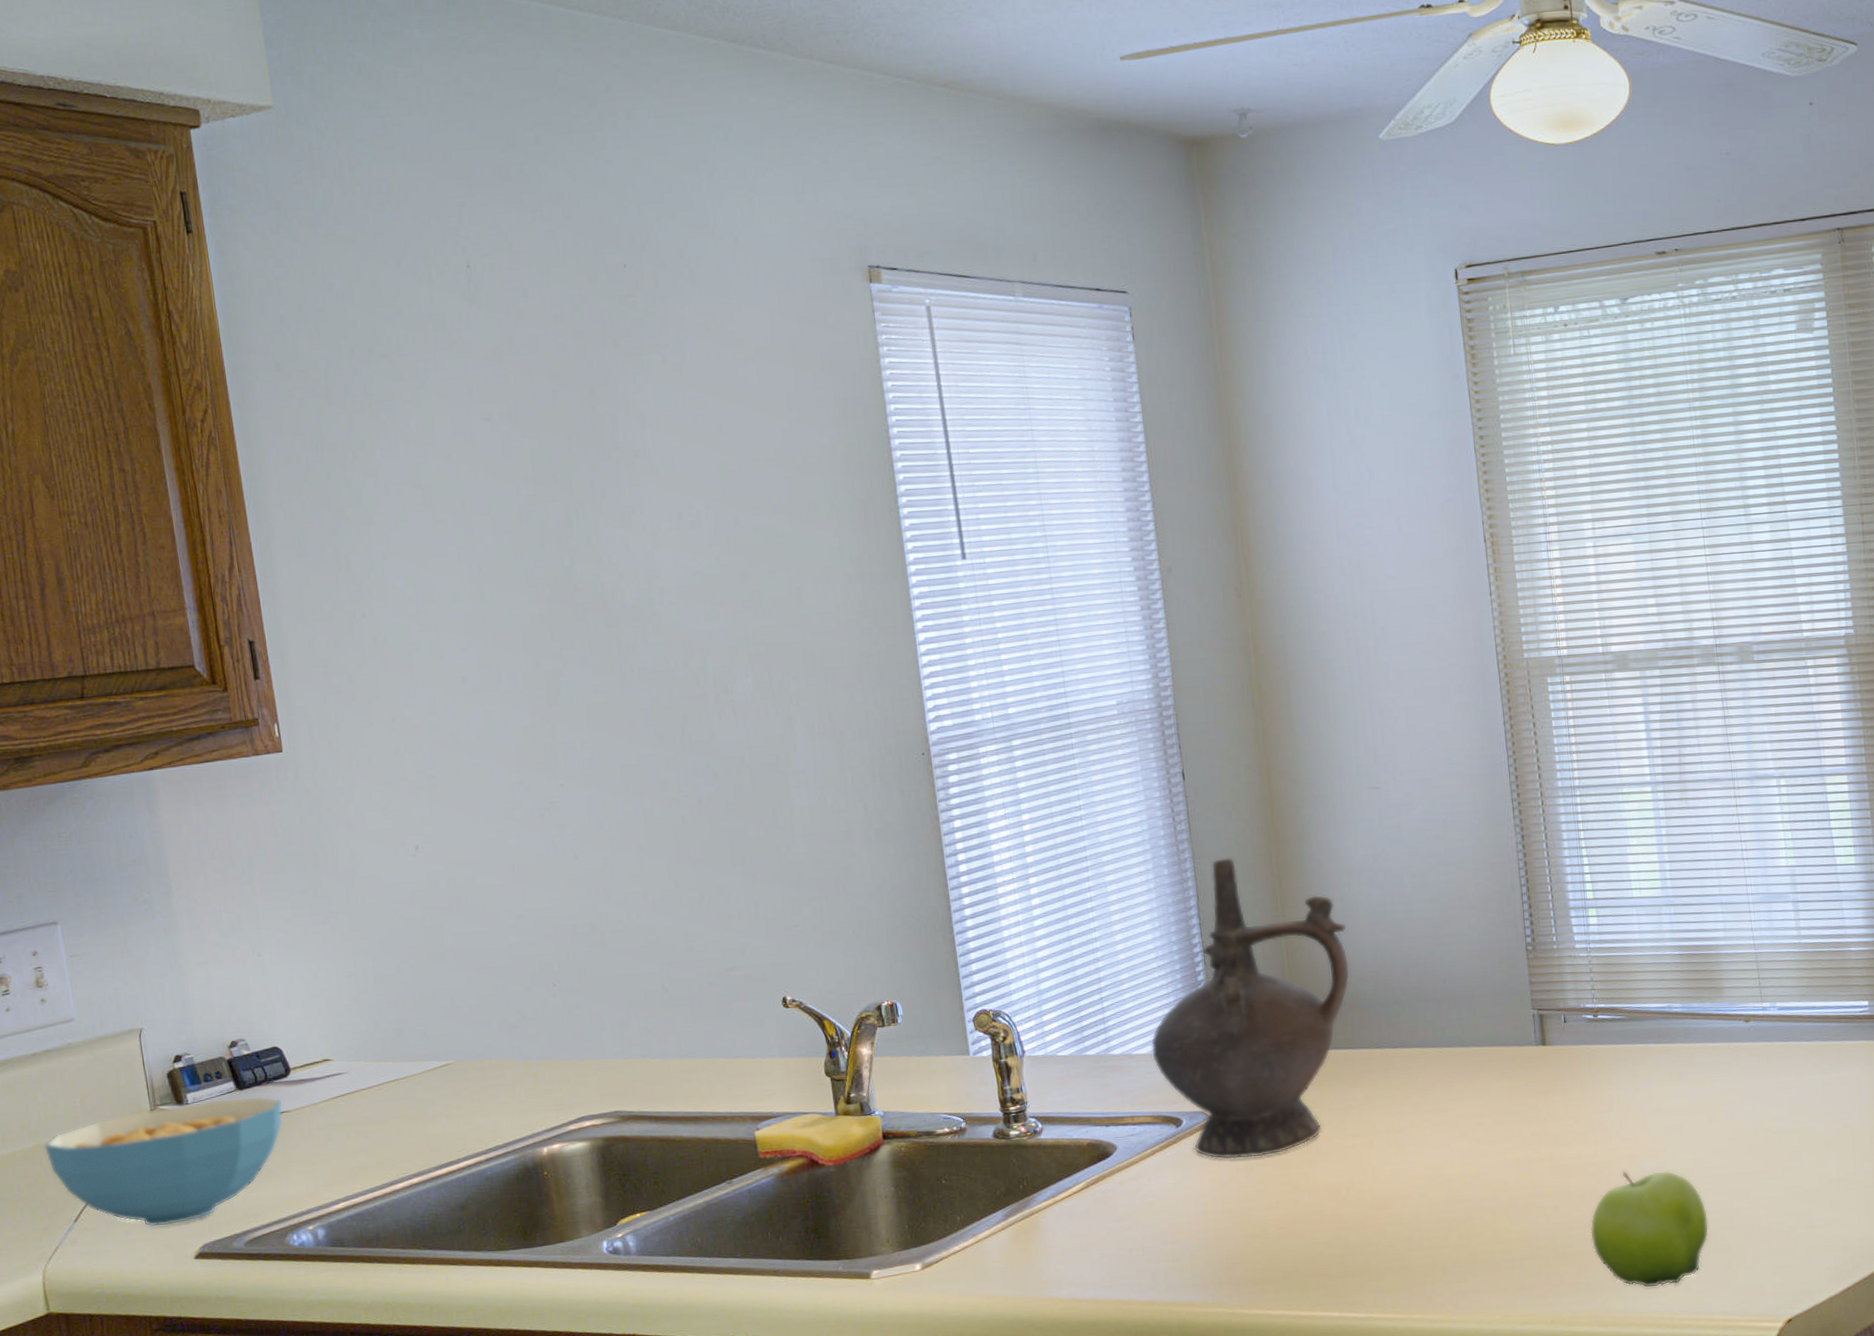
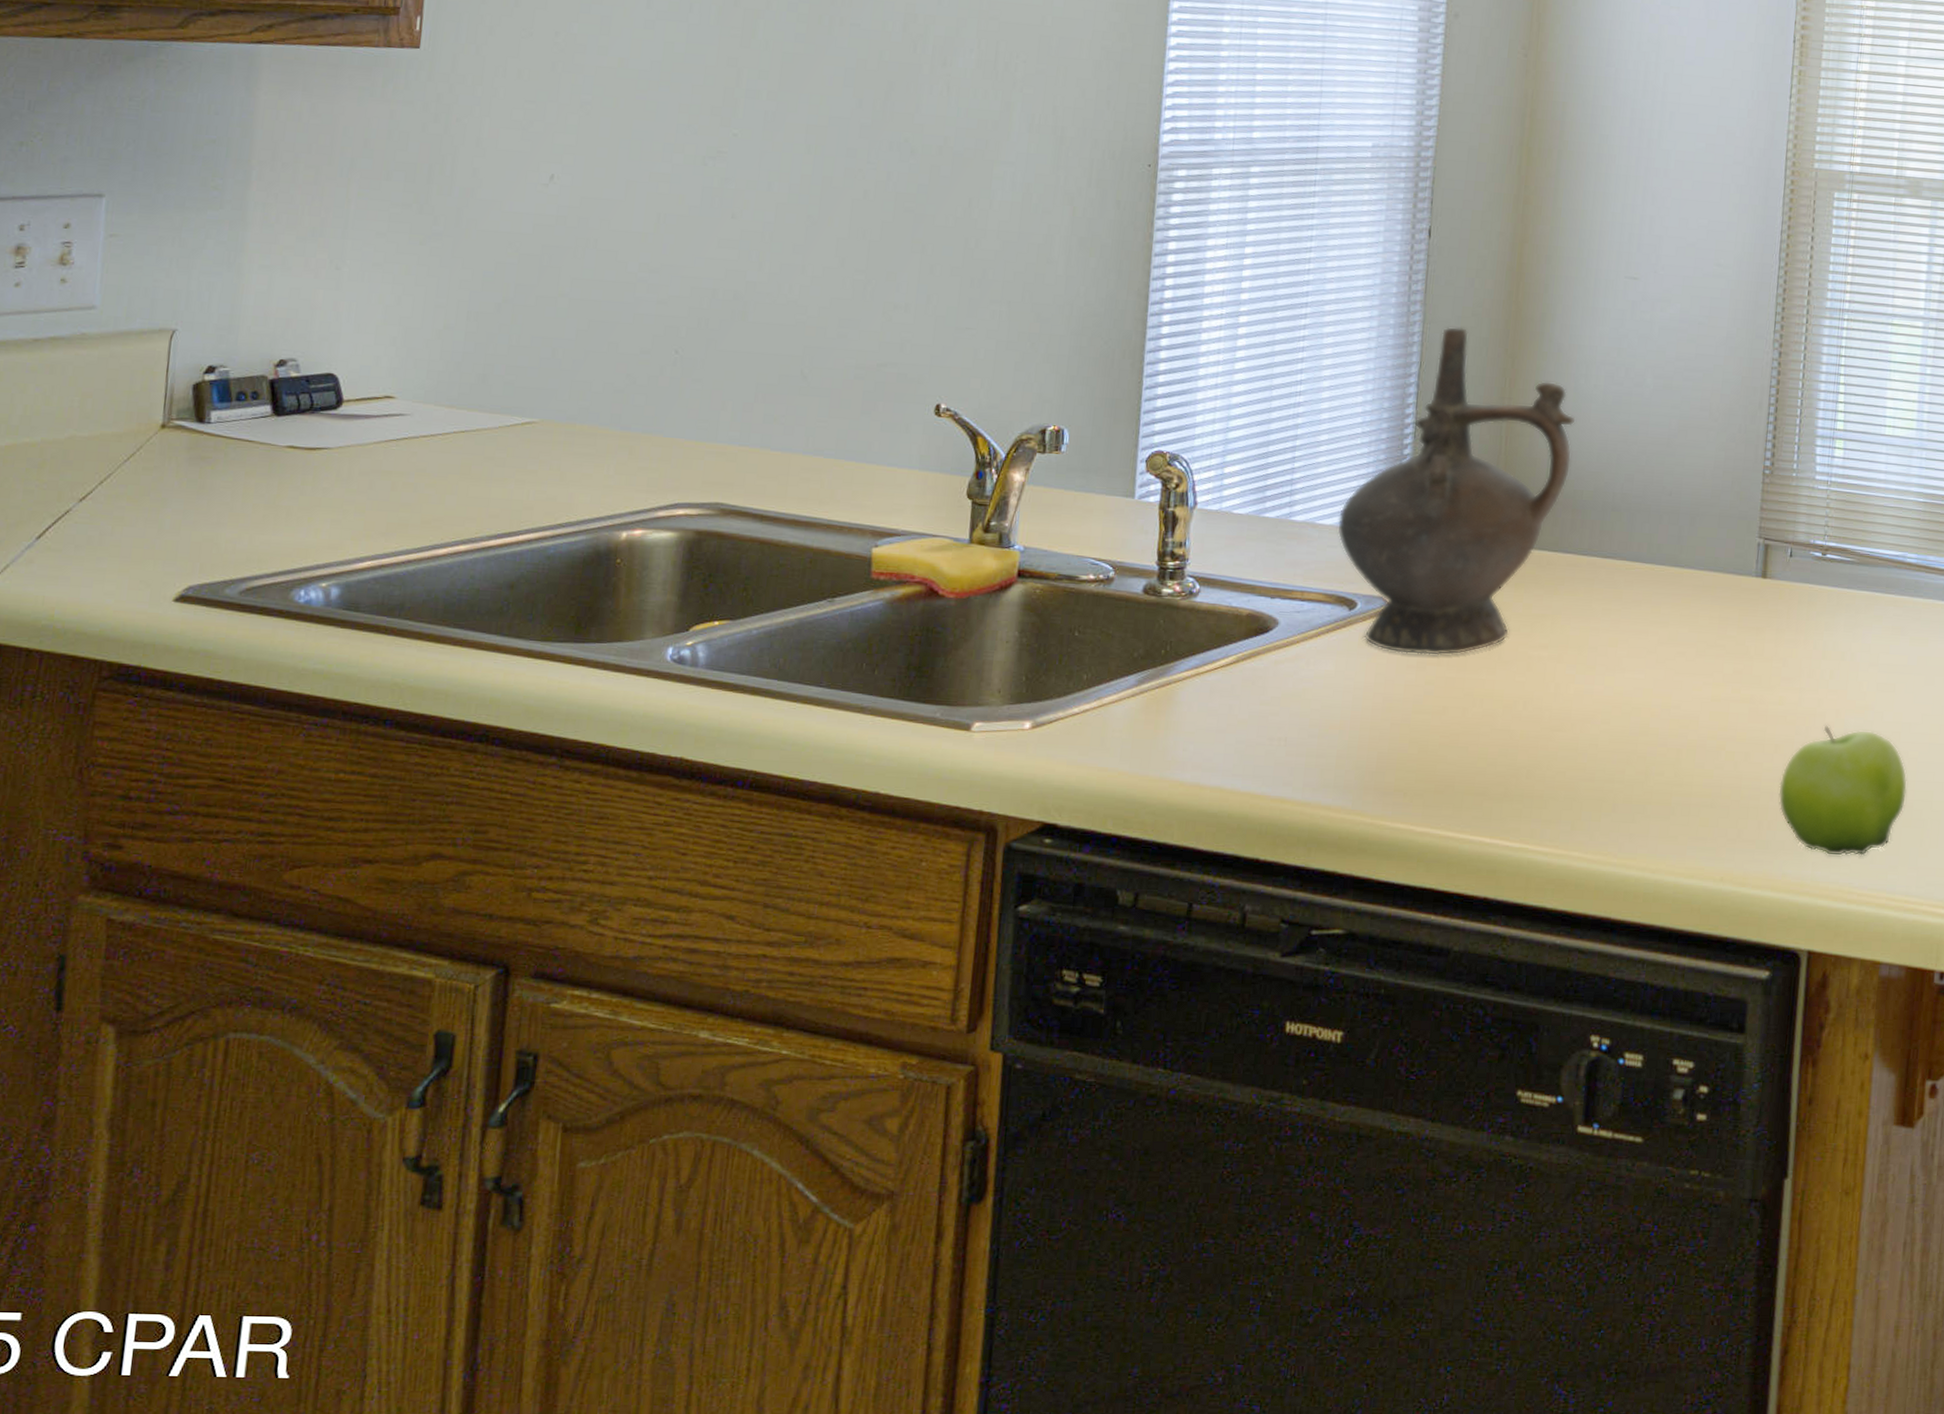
cereal bowl: present [43,1096,283,1227] -> none [20,422,324,559]

